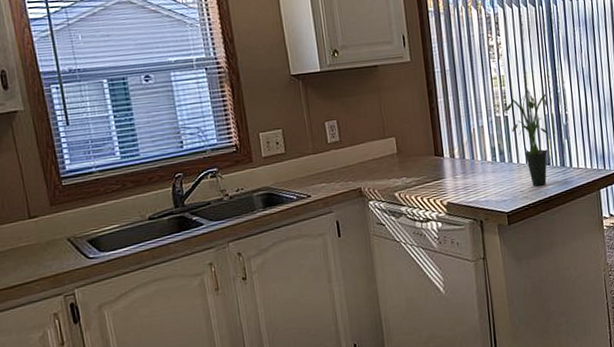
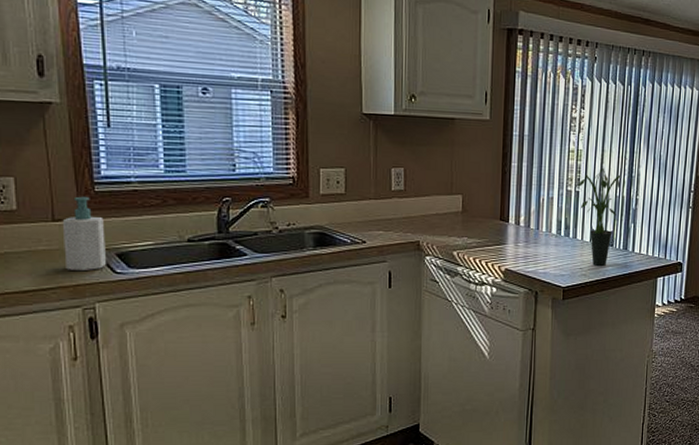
soap bottle: none [37,191,81,262] -> present [62,196,107,272]

